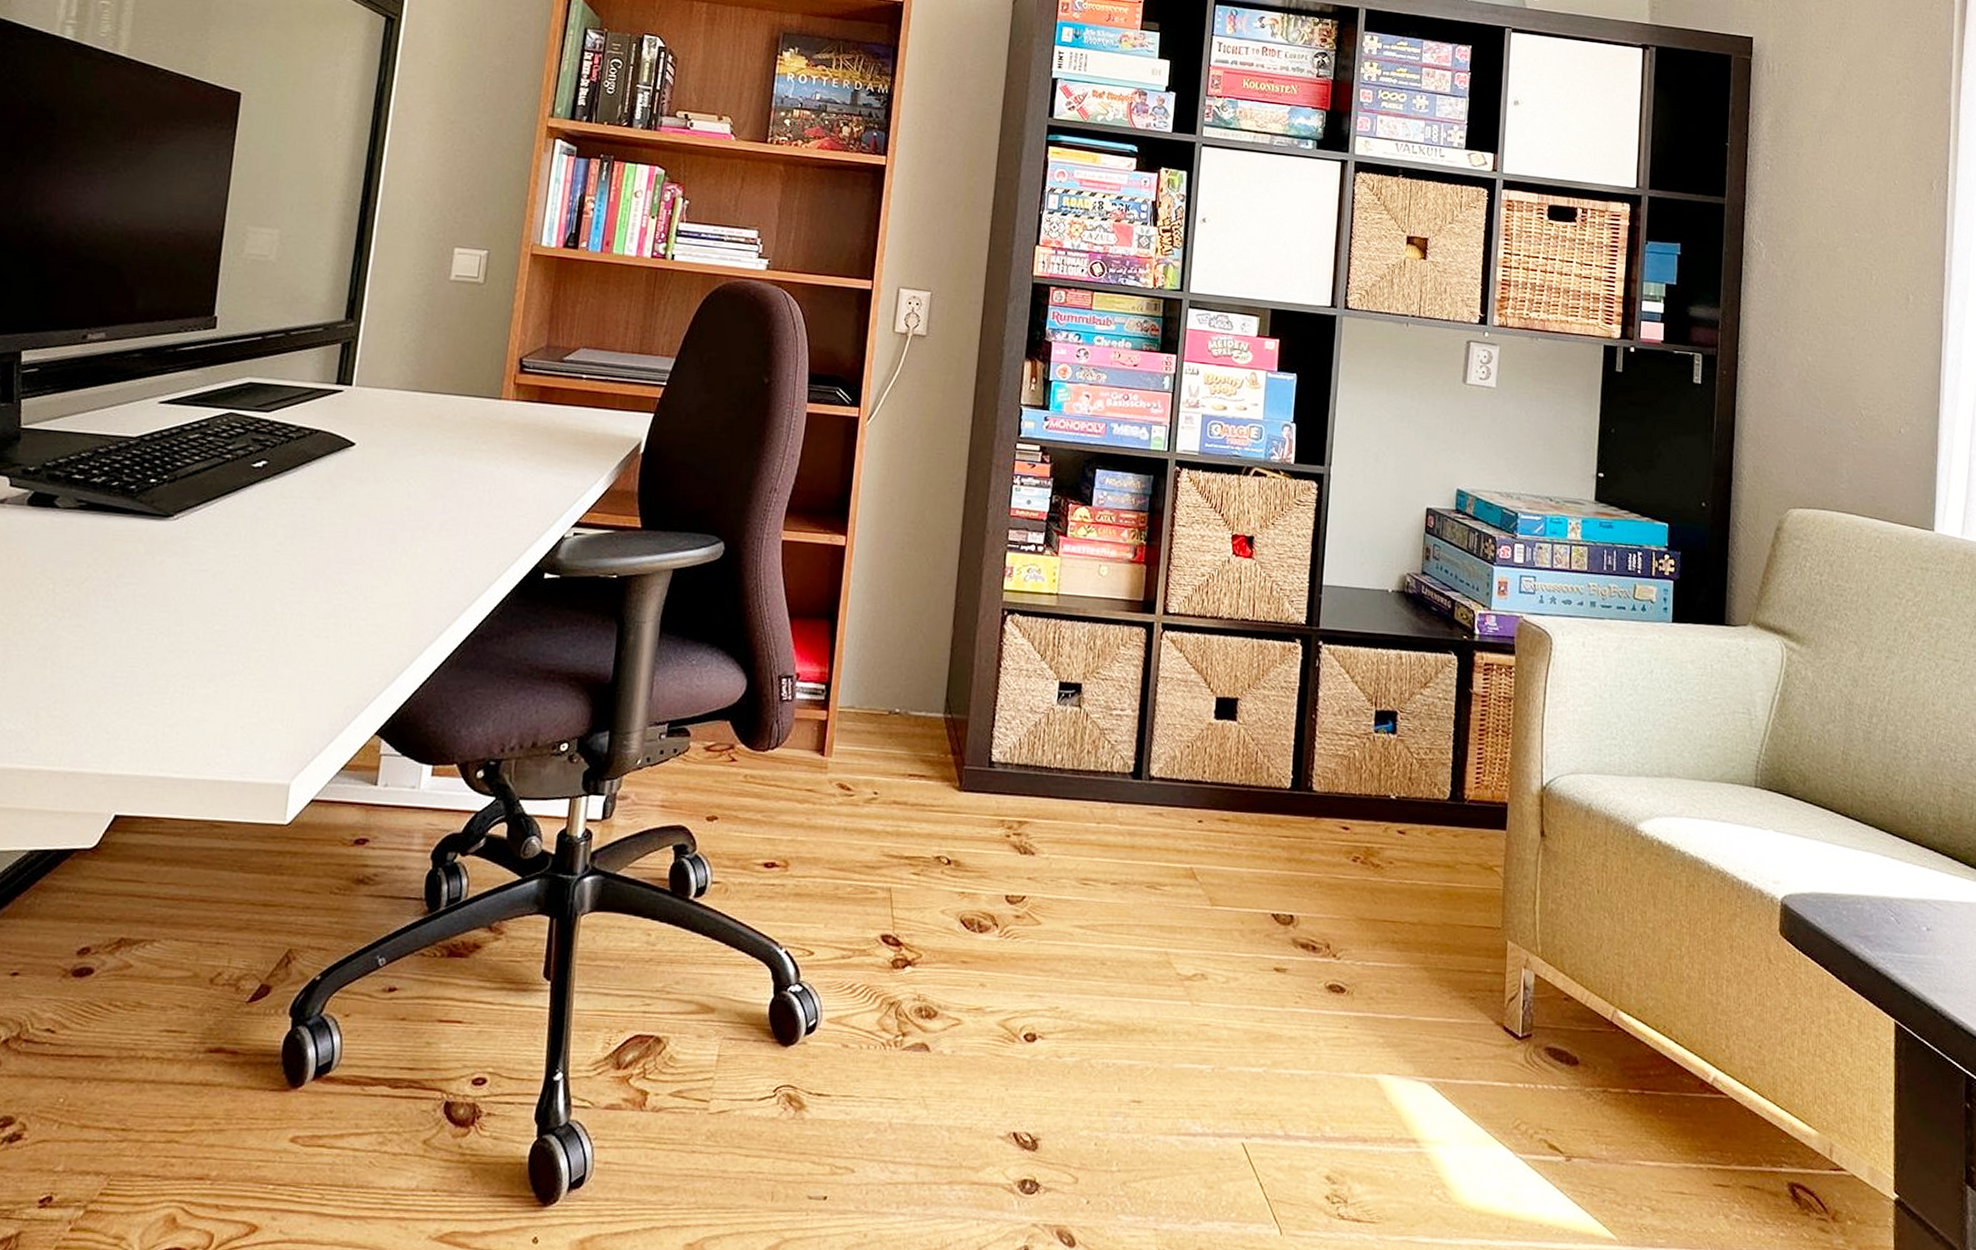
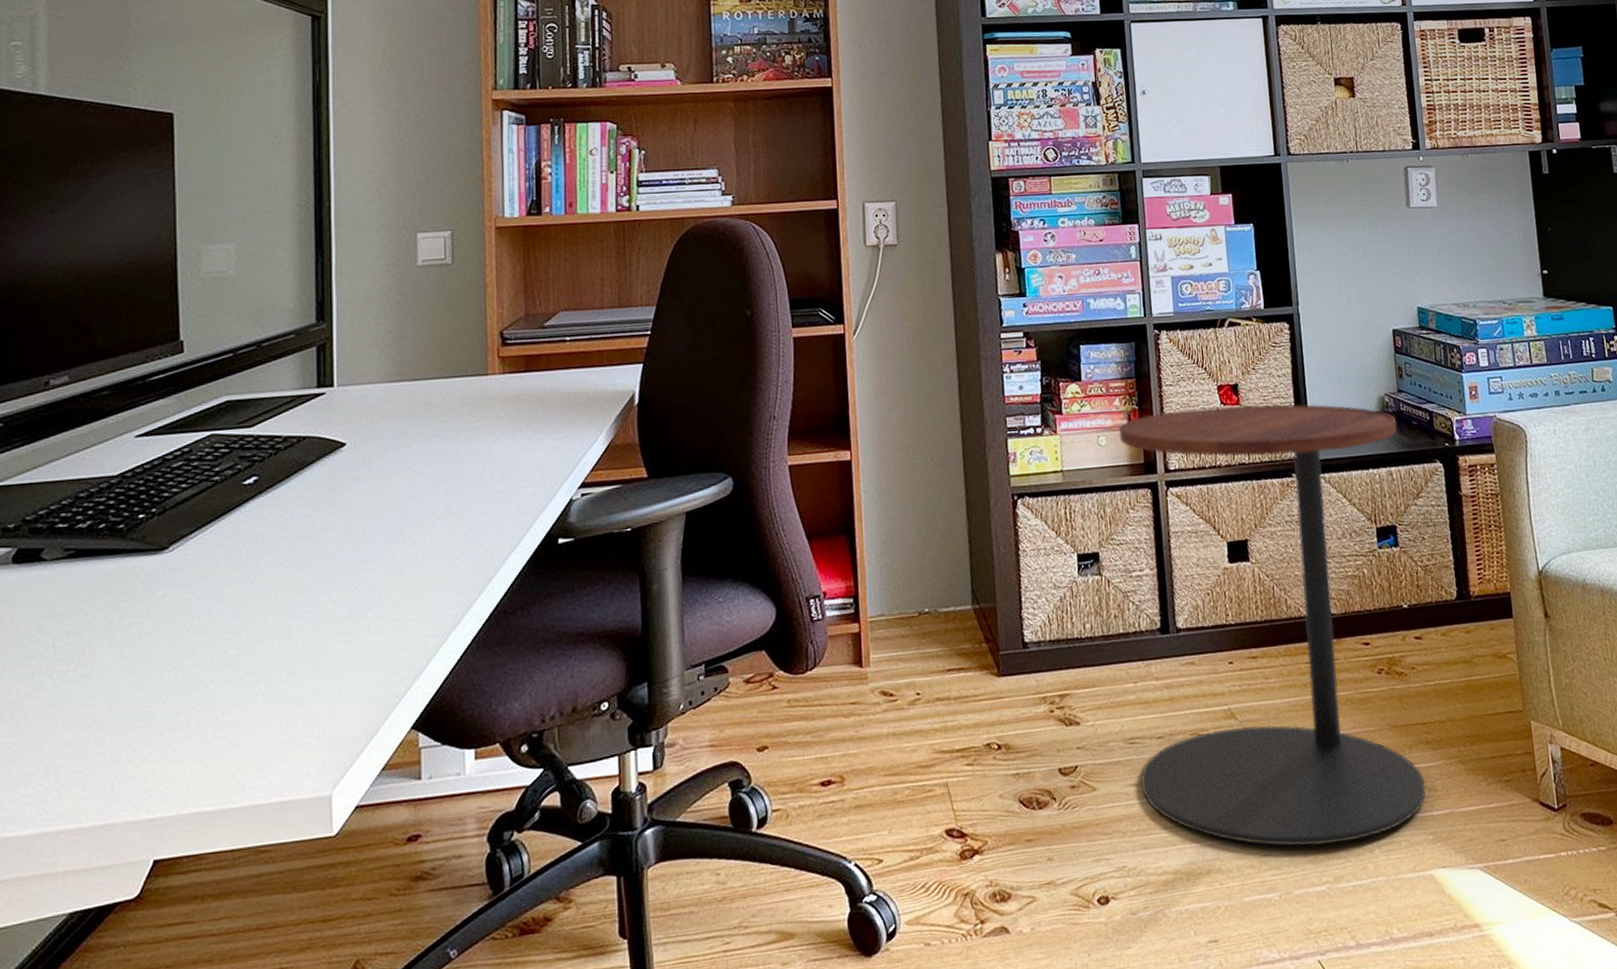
side table: none [1087,552,1416,1028] -> present [1119,404,1426,847]

